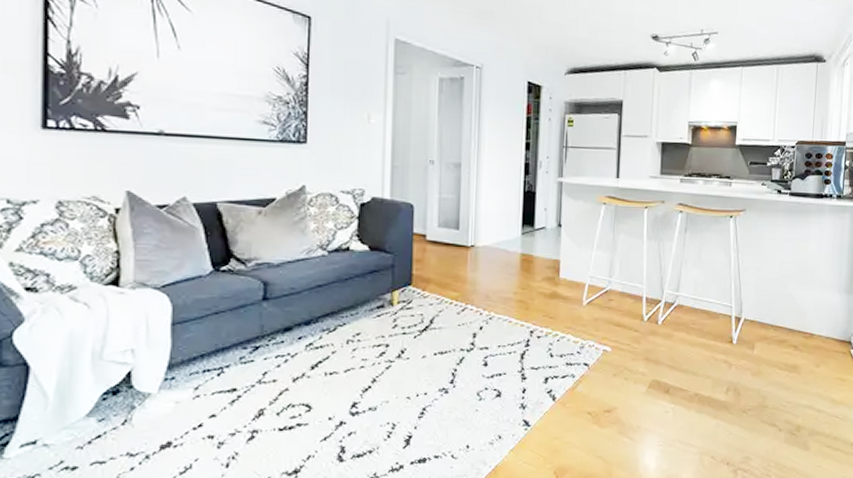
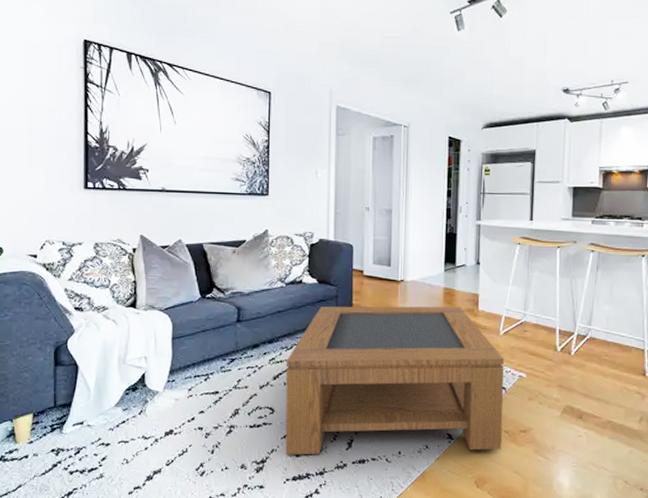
coffee table: none [326,274,587,461] -> present [285,306,504,455]

